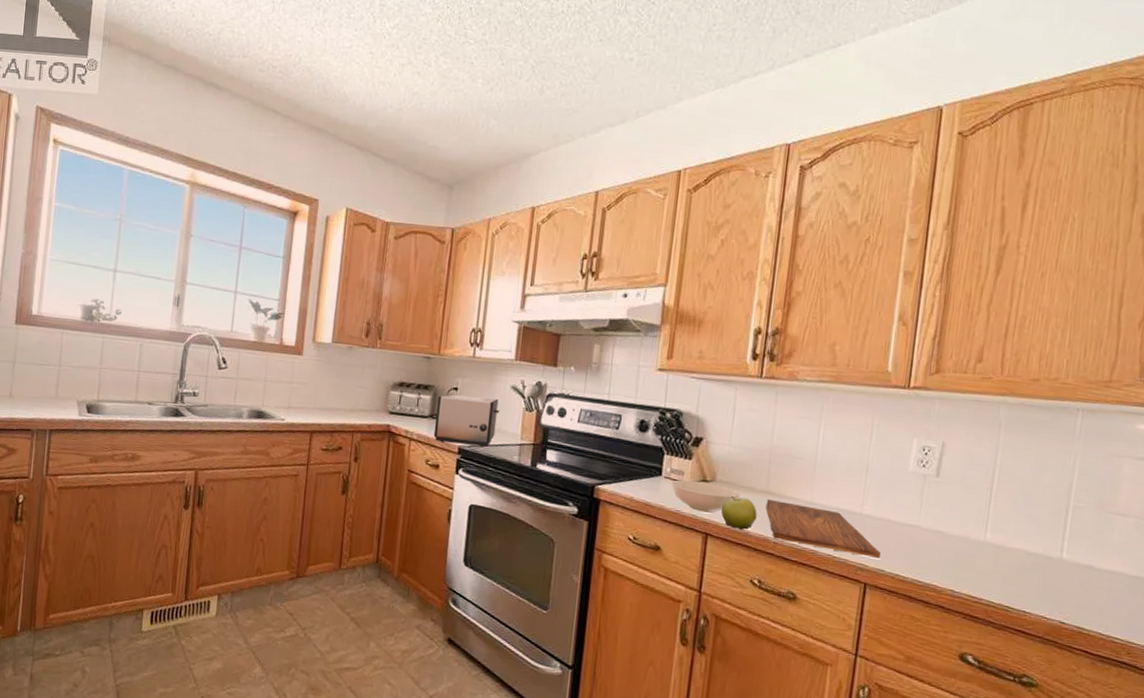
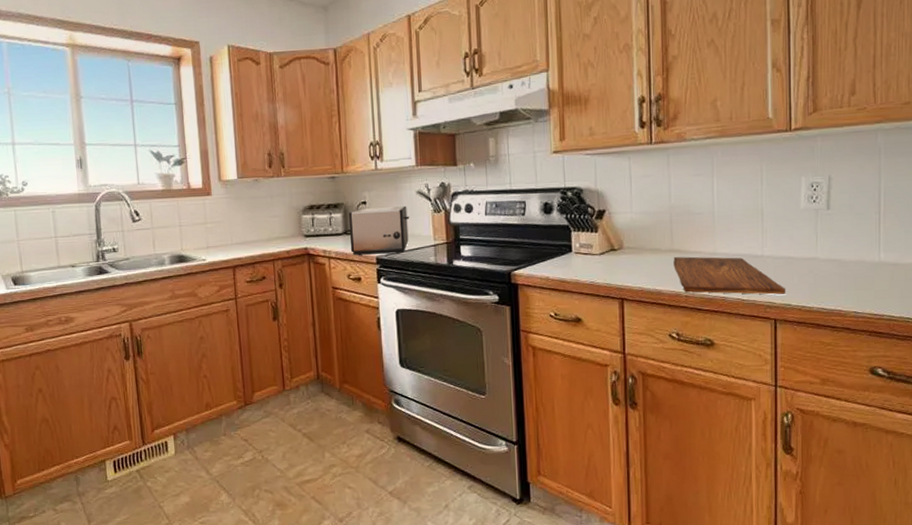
bowl: present [672,479,741,514] -> none [583,251,649,280]
fruit: present [721,495,757,530] -> none [632,259,666,290]

